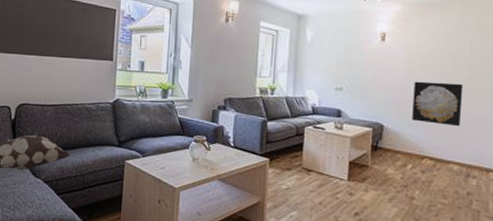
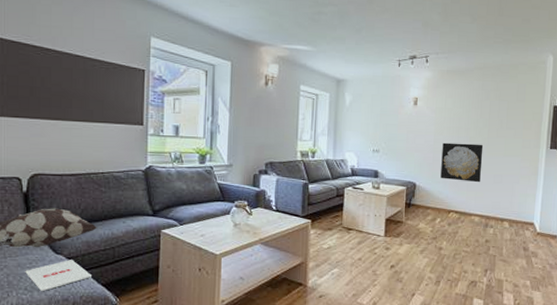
magazine: none [10,183,64,212] -> present [25,260,91,292]

